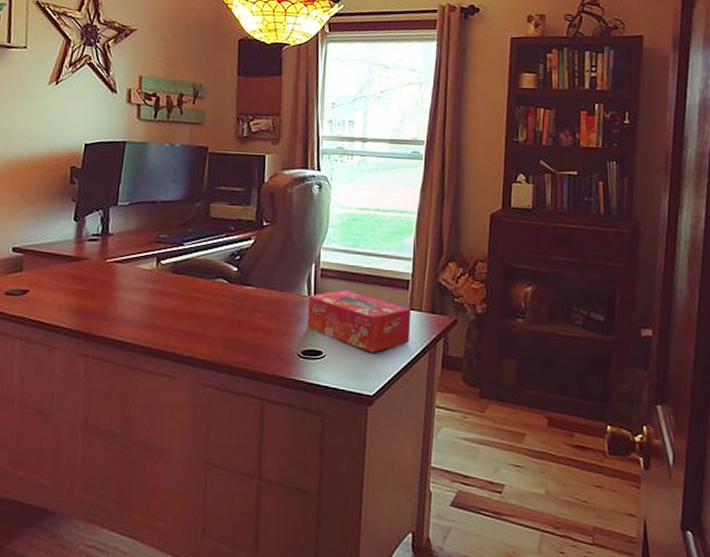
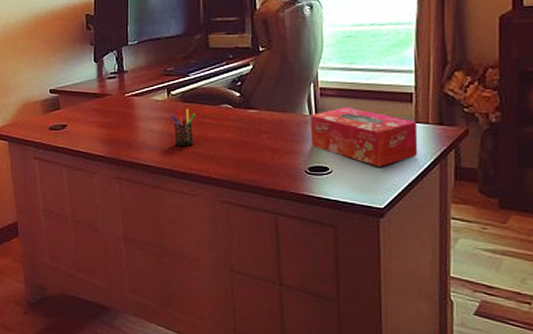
pen holder: none [156,280,187,322] -> present [170,108,196,146]

